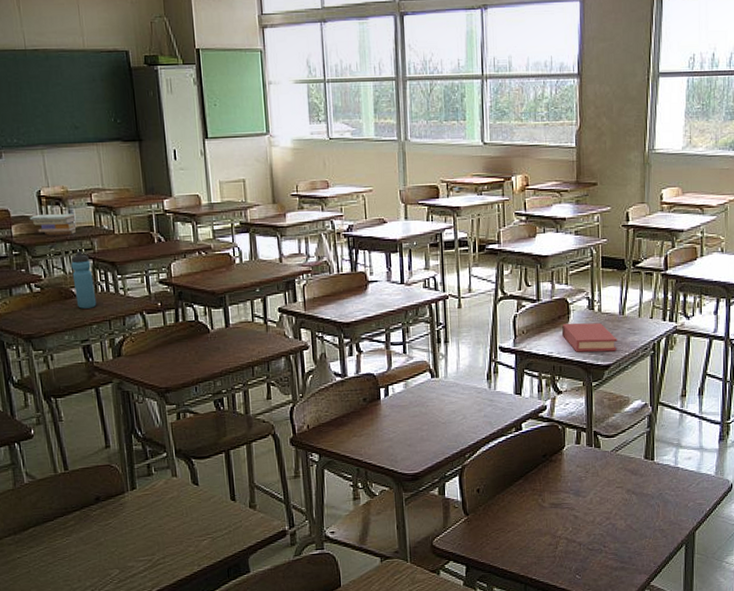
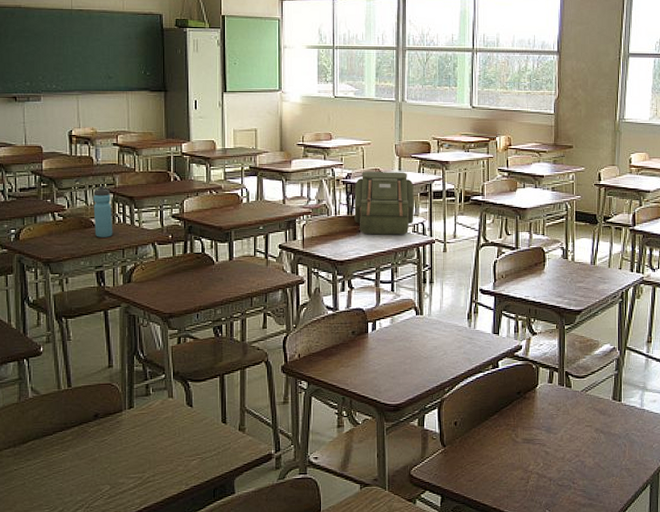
books: present [29,214,77,237] -> none [59,152,101,171]
backpack: none [357,221,425,293] -> present [354,171,415,235]
book: present [561,322,617,352] -> none [537,270,589,298]

